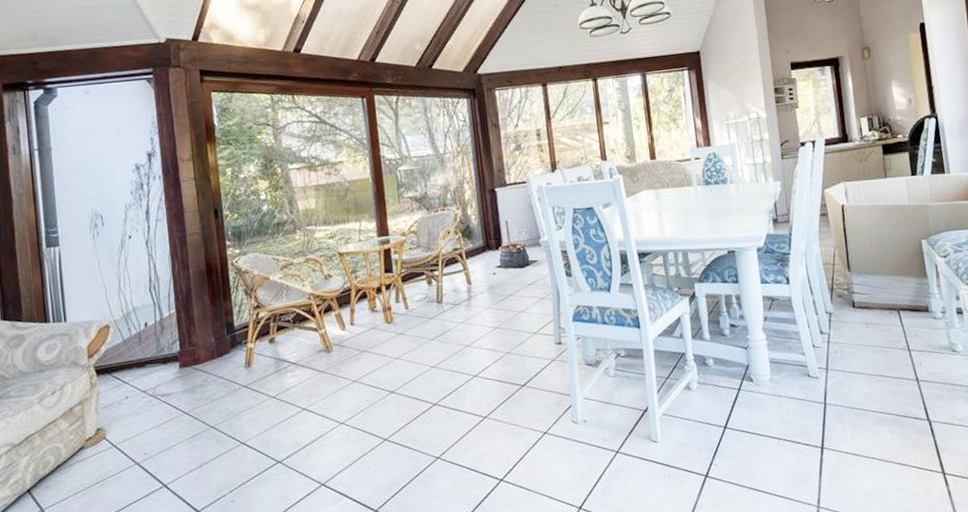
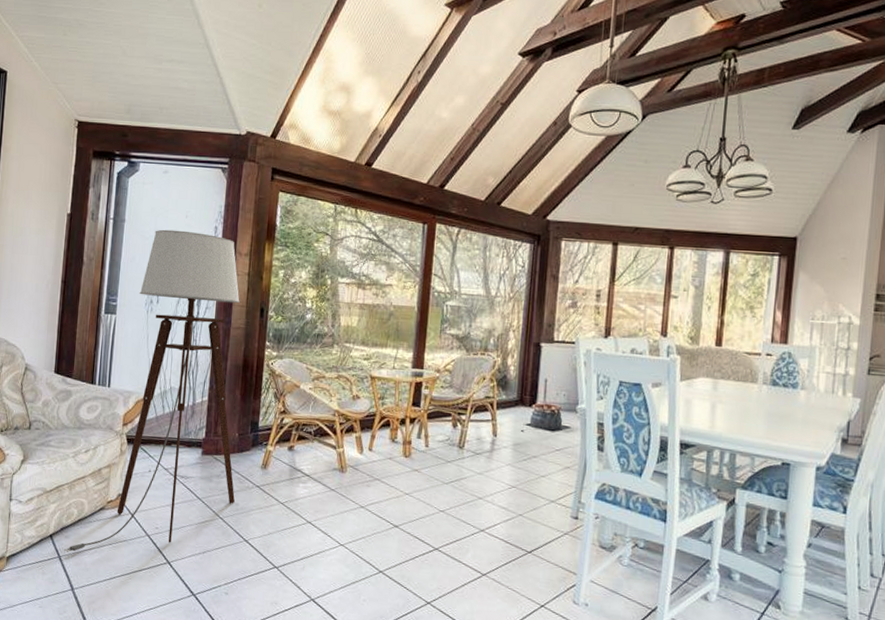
floor lamp: none [46,146,225,504] -> present [64,229,240,552]

